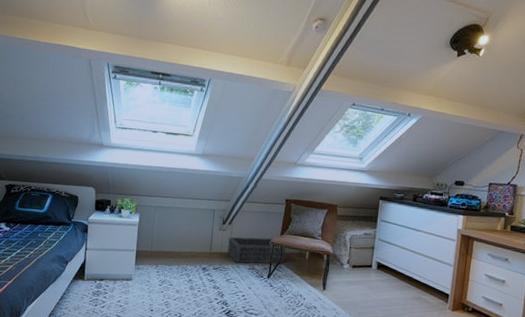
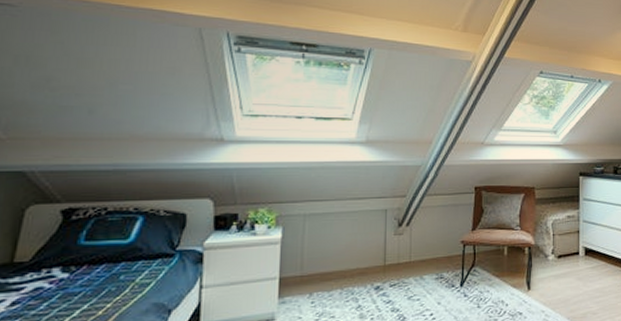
basket: present [227,237,286,264] -> none [407,237,480,273]

